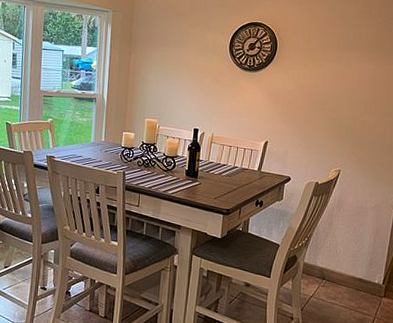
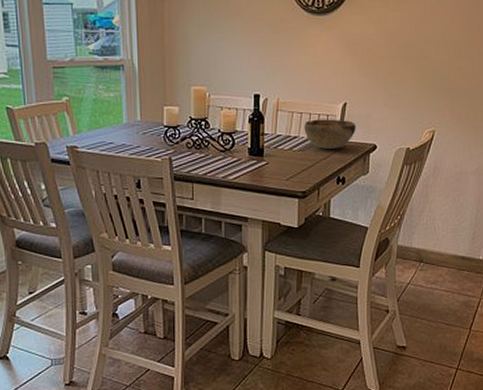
decorative bowl: none [232,152,275,177] -> present [304,119,356,149]

